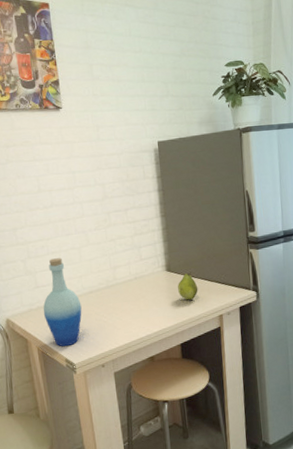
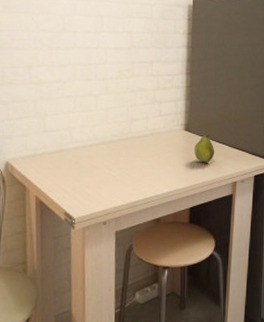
bottle: present [43,258,82,347] -> none [48,103,91,199]

